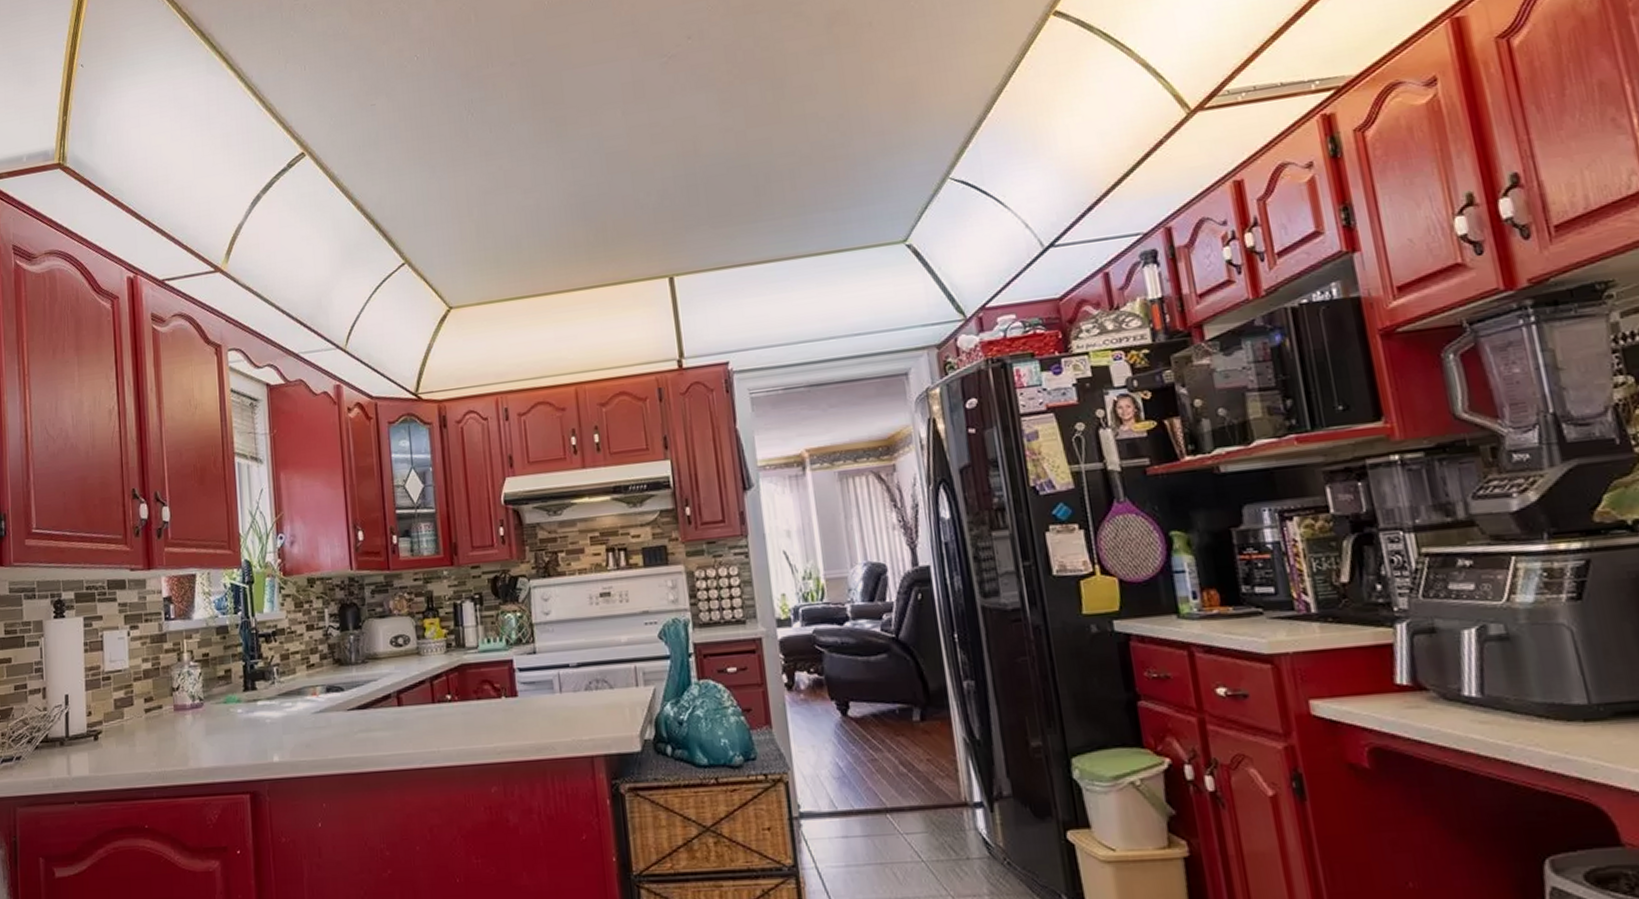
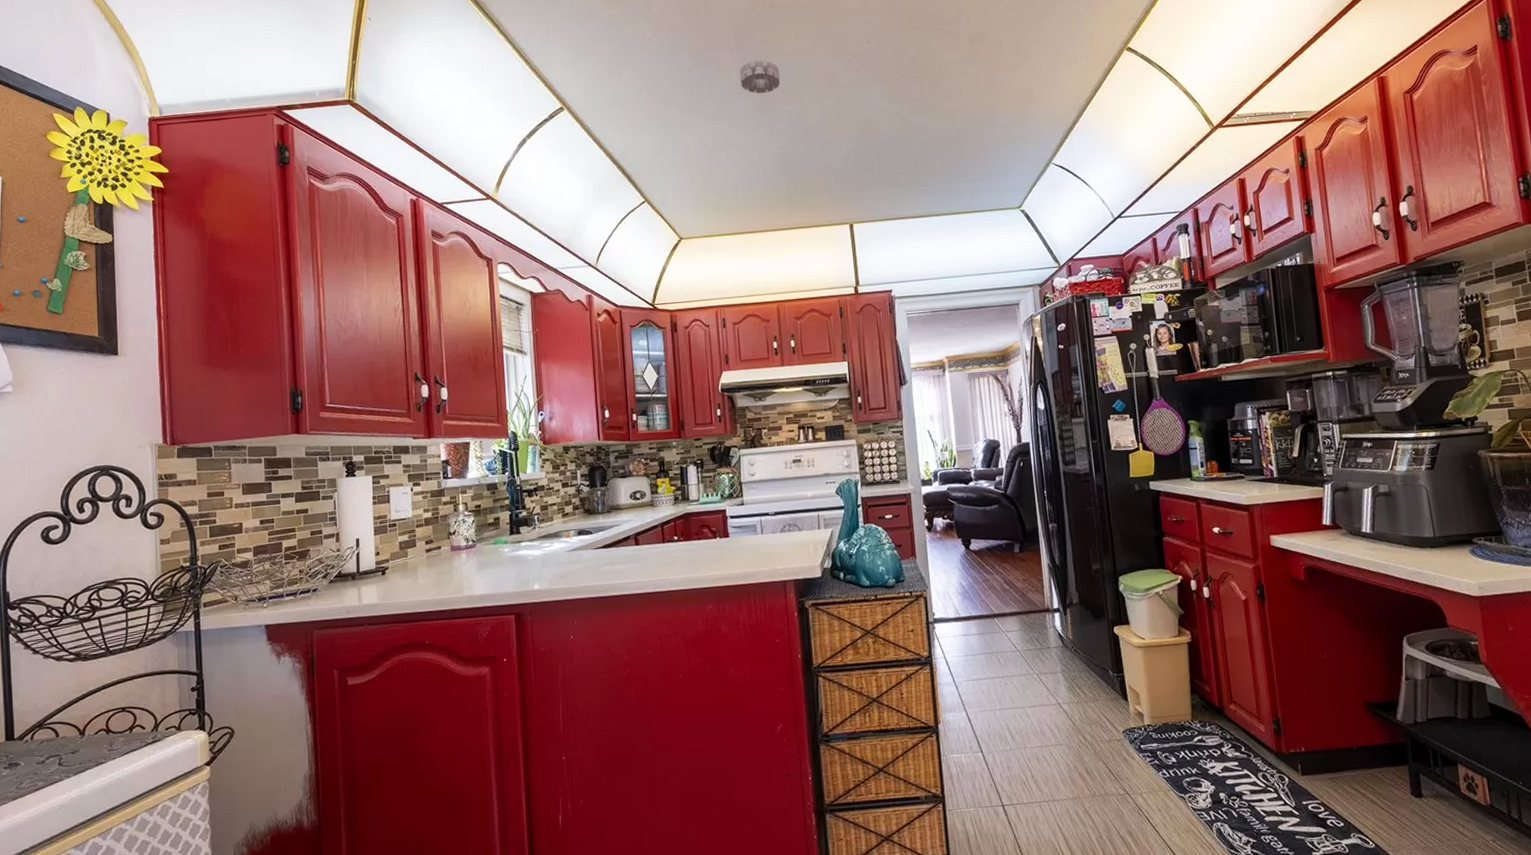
smoke detector: none [520,71,575,117] -> present [739,59,781,94]

